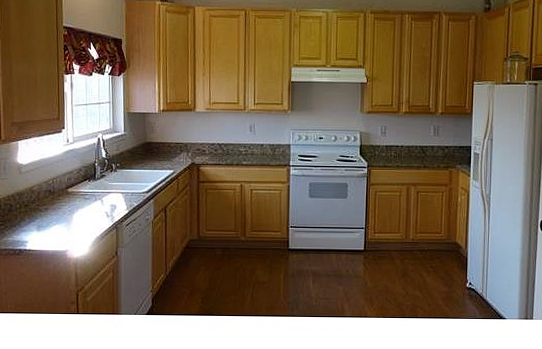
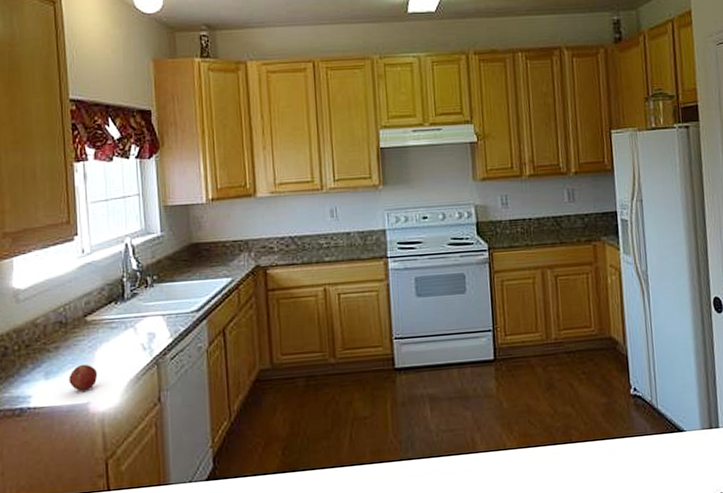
fruit: none [54,222,74,242] -> present [68,364,98,391]

